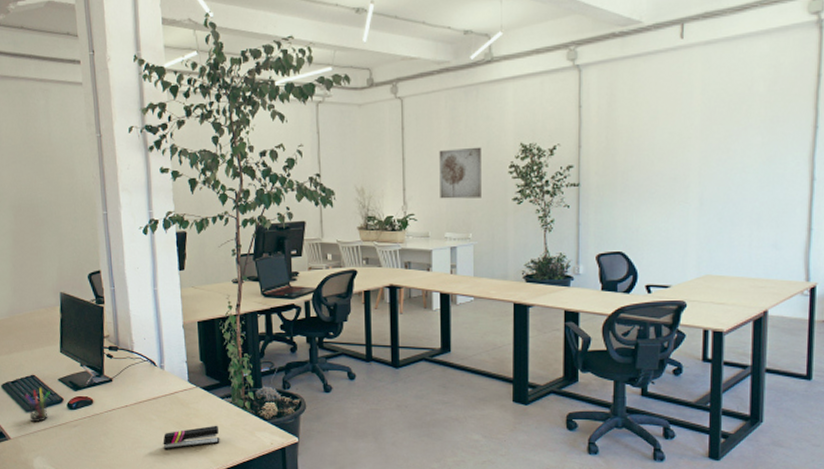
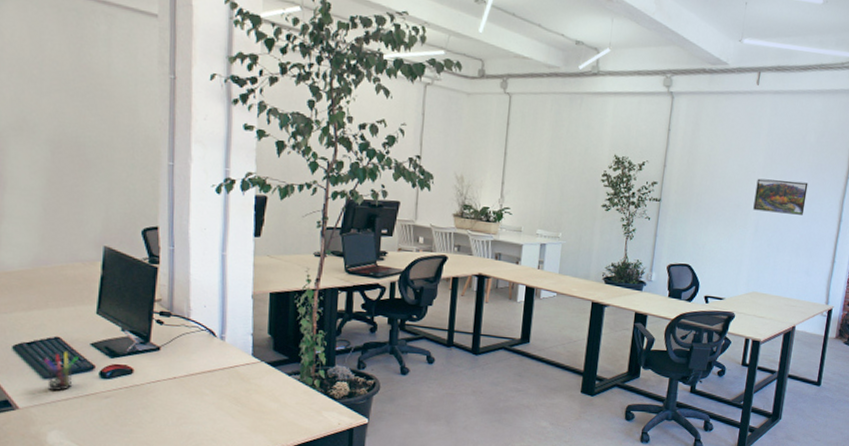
stapler: present [163,425,220,450] -> none [214,402,282,427]
wall art: present [439,147,481,199] -> none [536,150,579,201]
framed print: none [694,140,763,181] -> present [753,178,809,215]

